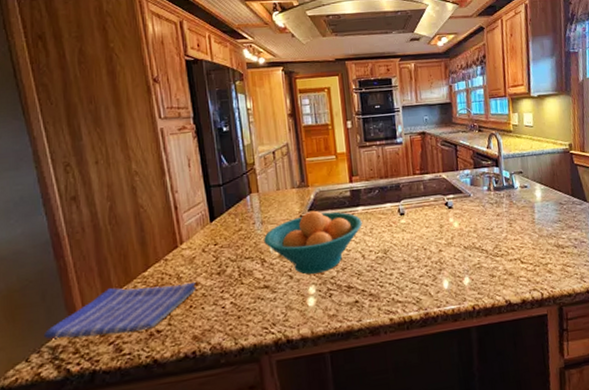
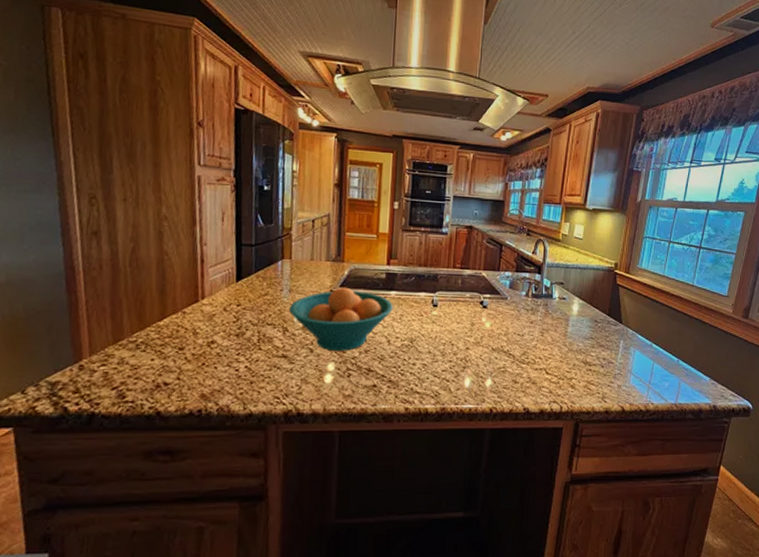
dish towel: present [43,281,196,339] -> none [44,332,212,380]

